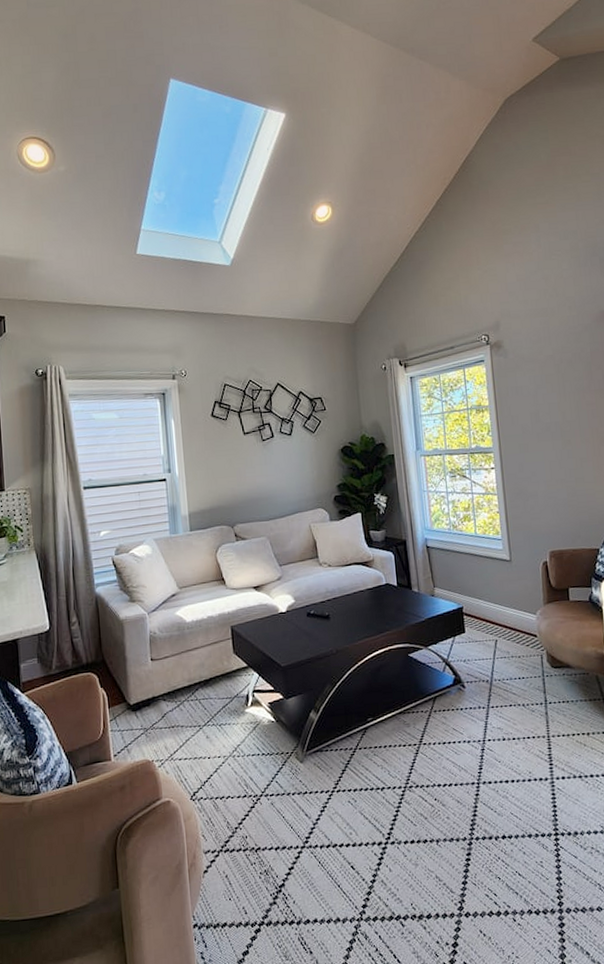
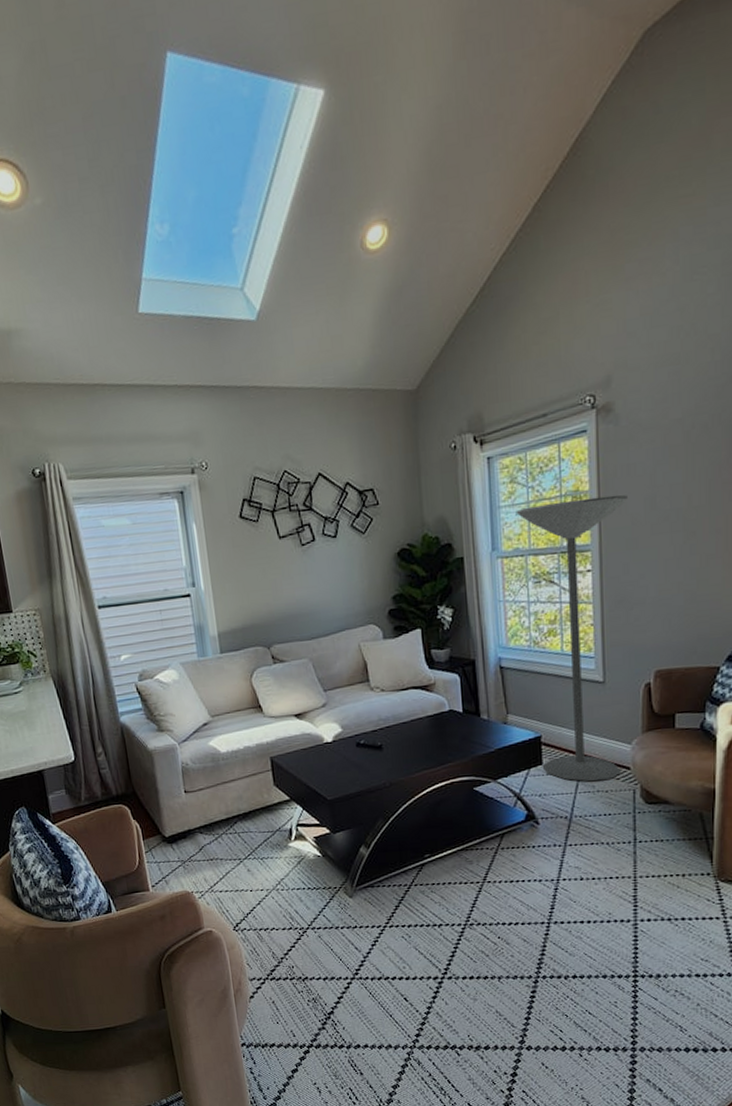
floor lamp: none [435,410,530,648] -> present [517,494,628,782]

